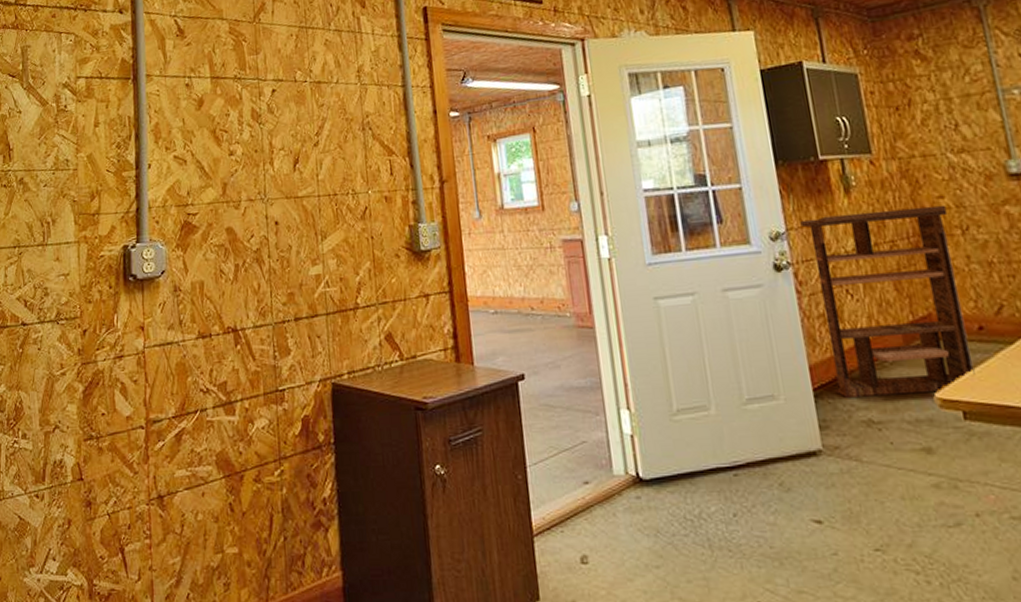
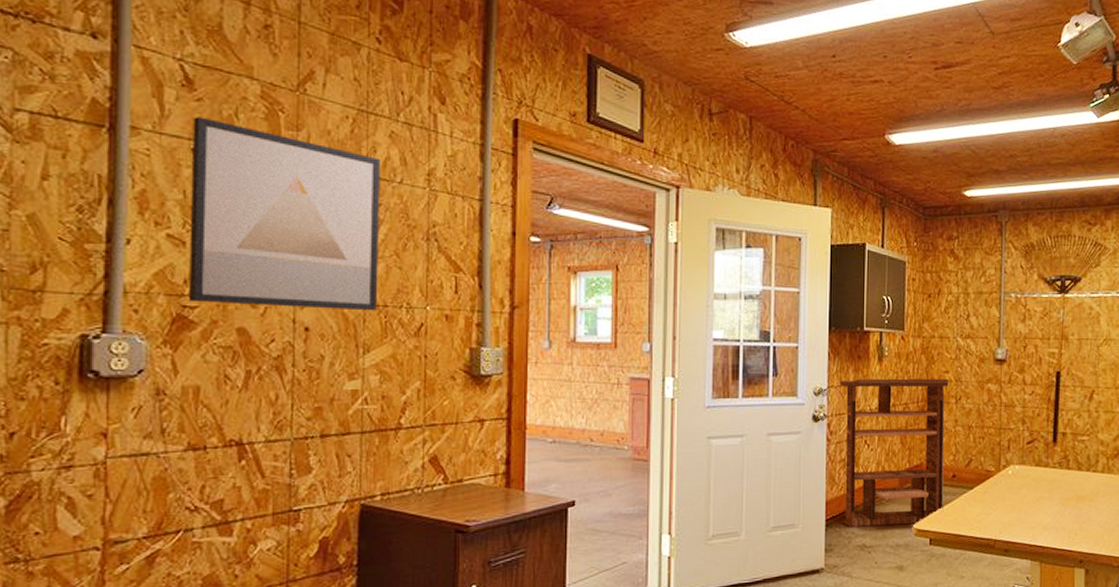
wall art: none [185,57,329,210] -> present [188,117,380,311]

